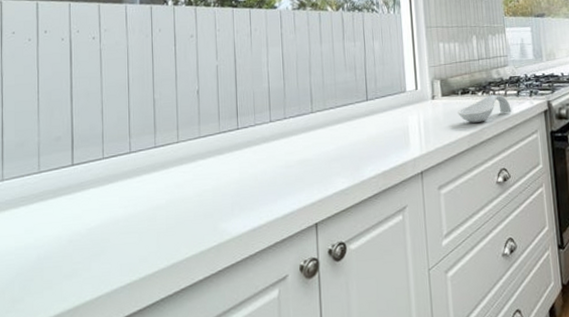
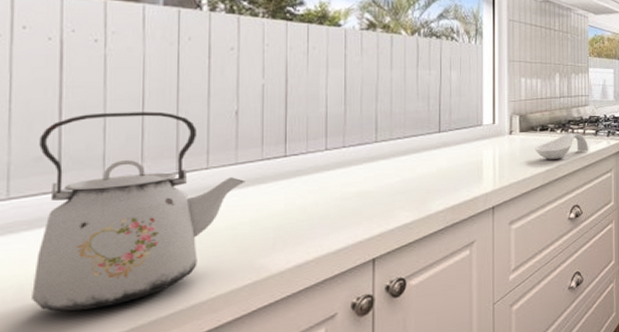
kettle: none [57,94,207,267] -> present [32,111,245,312]

